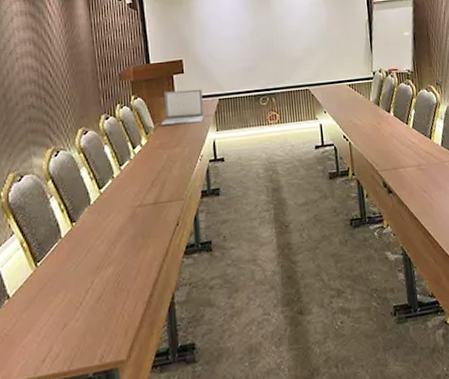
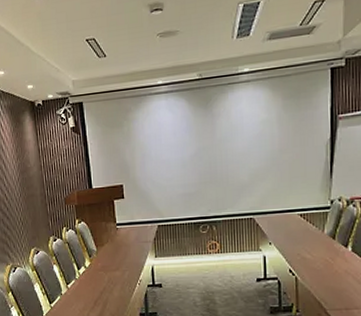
laptop: present [161,88,204,126] -> none [102,214,143,250]

